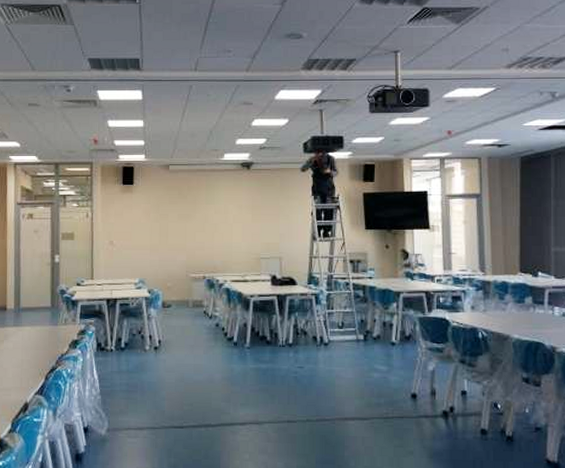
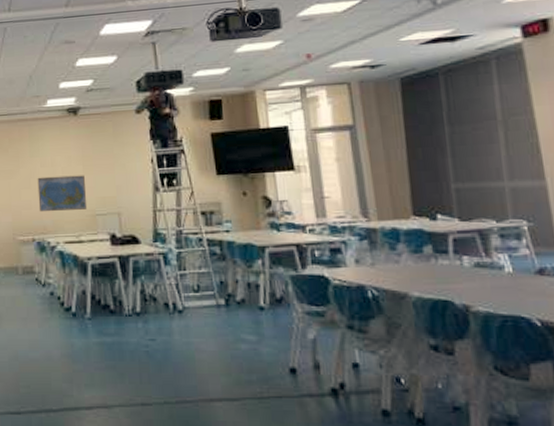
world map: none [210,222,254,254] -> present [37,175,88,212]

